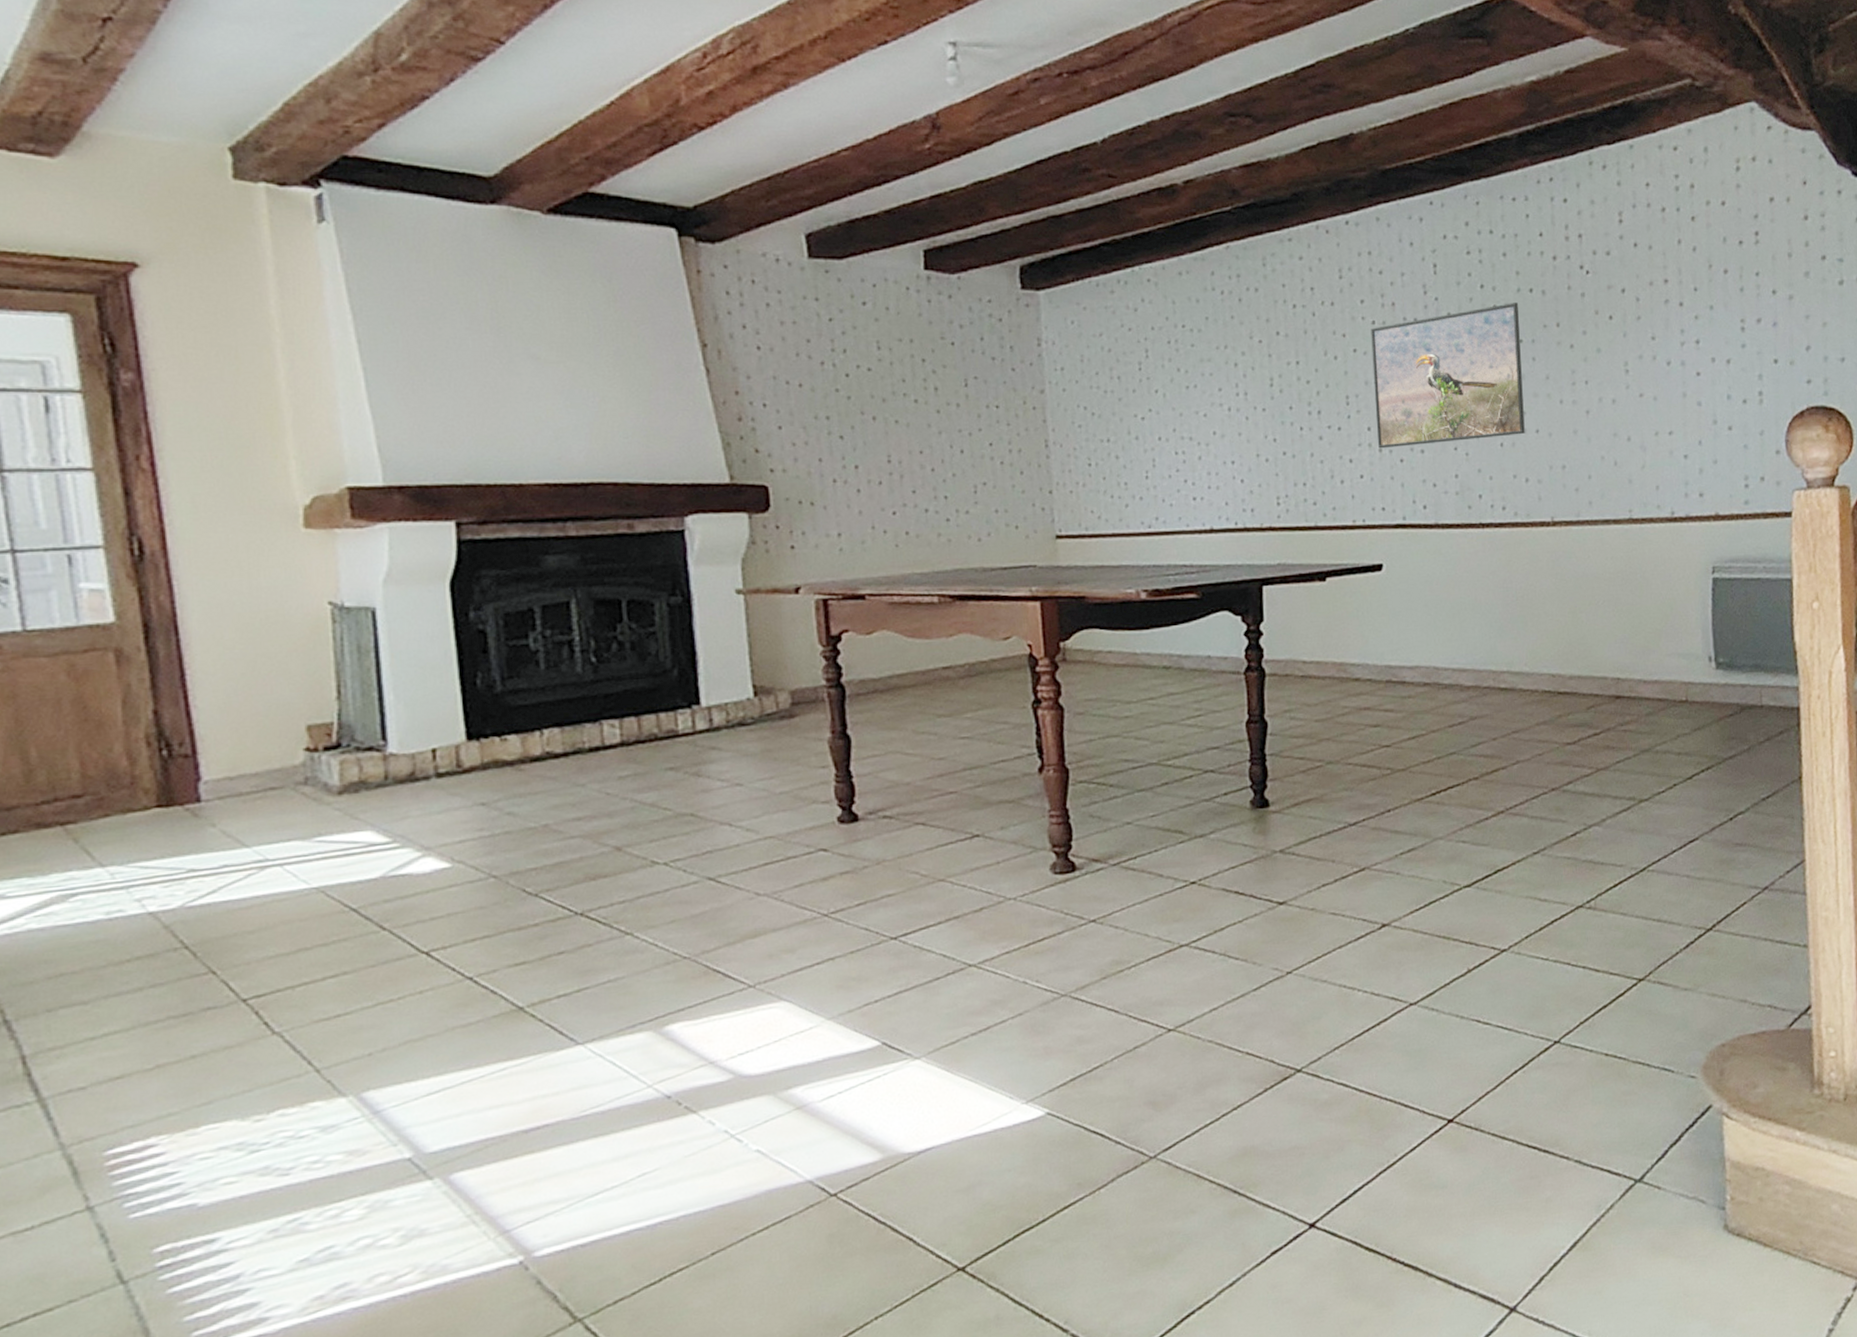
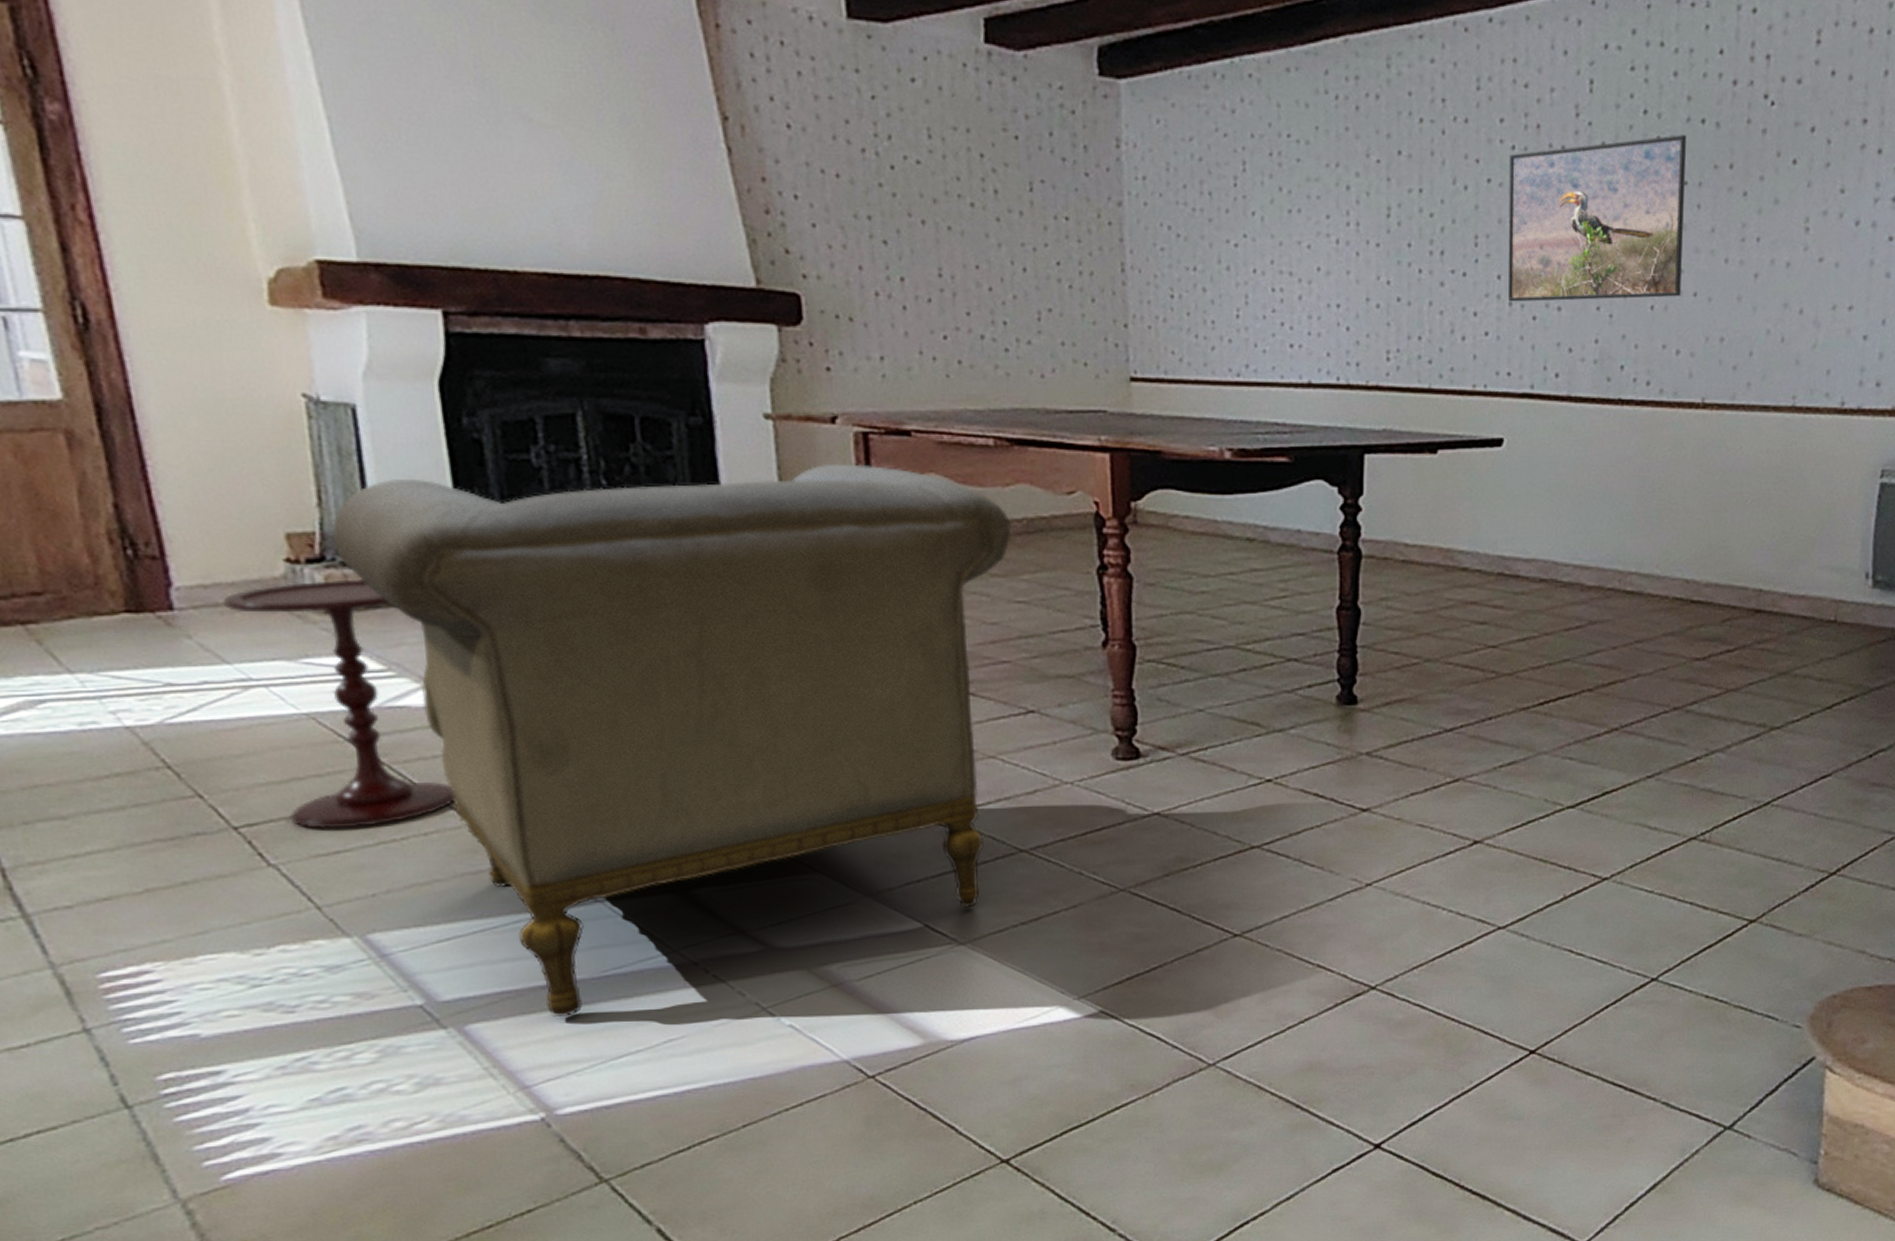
side table: none [246,760,450,996] -> present [222,577,455,829]
armchair: none [347,627,955,1160] -> present [330,463,1012,1017]

